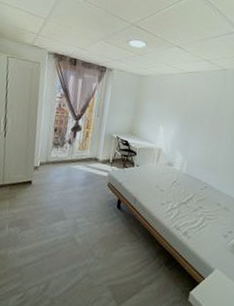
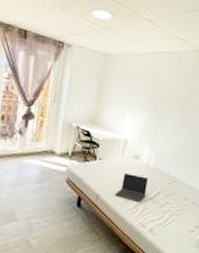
laptop computer: none [150,179,181,206] -> present [114,173,148,202]

